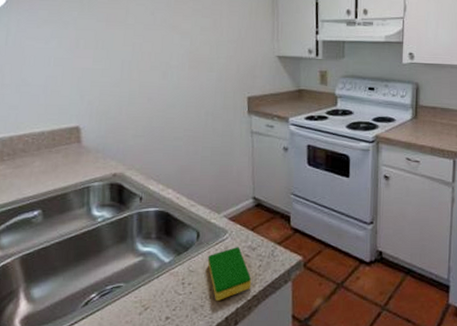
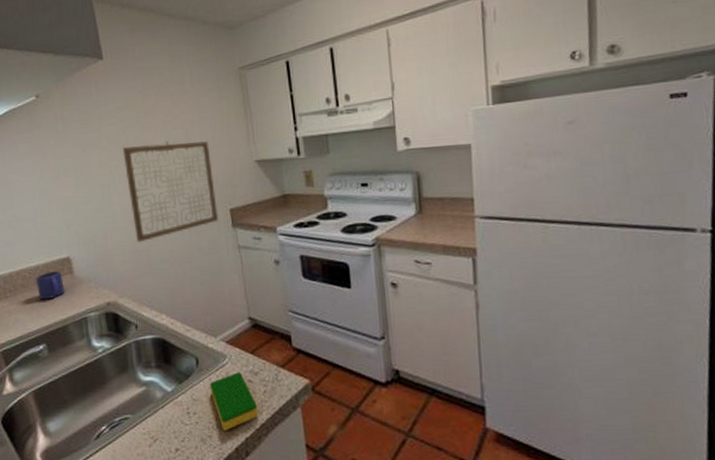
mug: none [38,139,70,166] -> present [36,271,64,300]
wall art: none [149,28,236,119] -> present [123,141,219,243]

